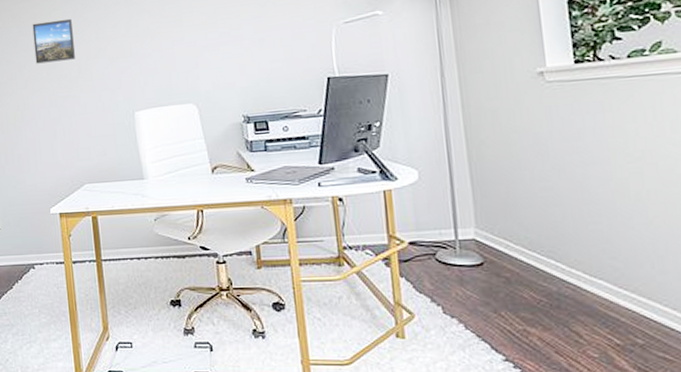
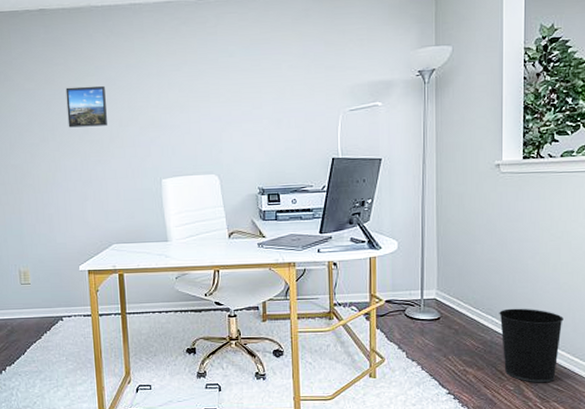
wastebasket: none [565,249,661,349] -> present [499,308,564,383]

